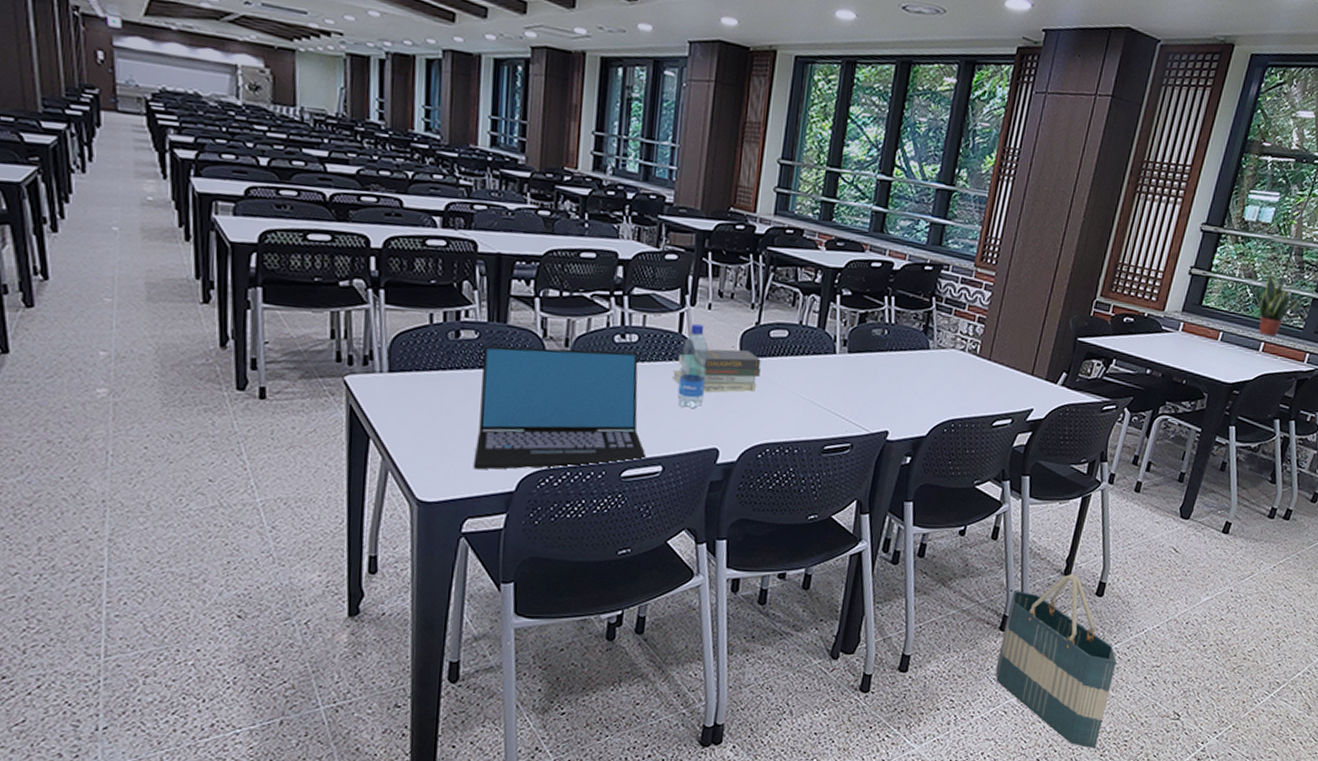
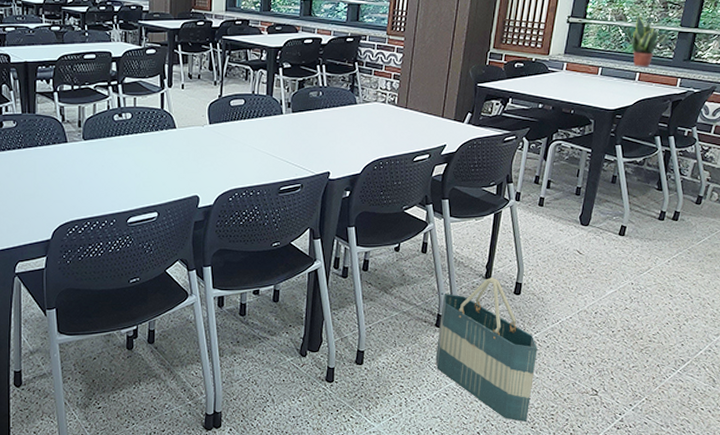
laptop: present [473,346,648,470] -> none [20,127,146,225]
books: present [672,349,761,393] -> none [160,117,225,152]
bottle: present [677,323,709,409] -> none [164,100,185,167]

